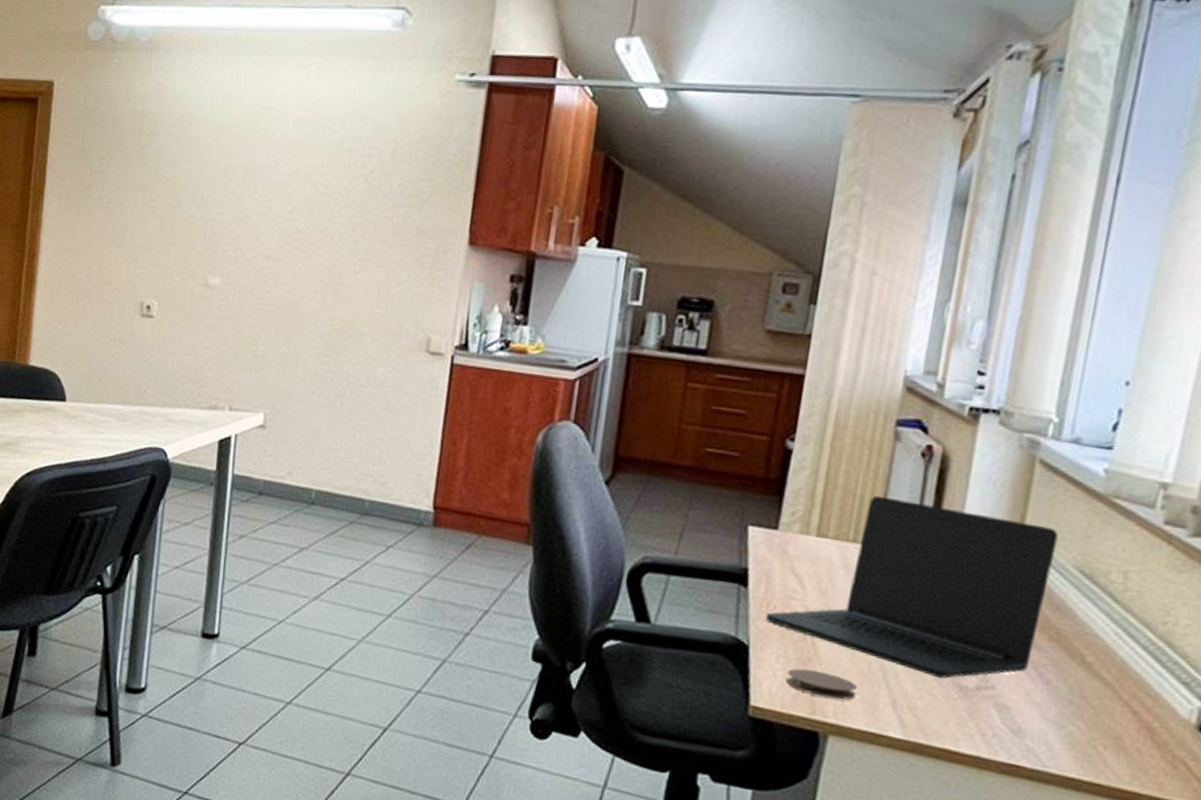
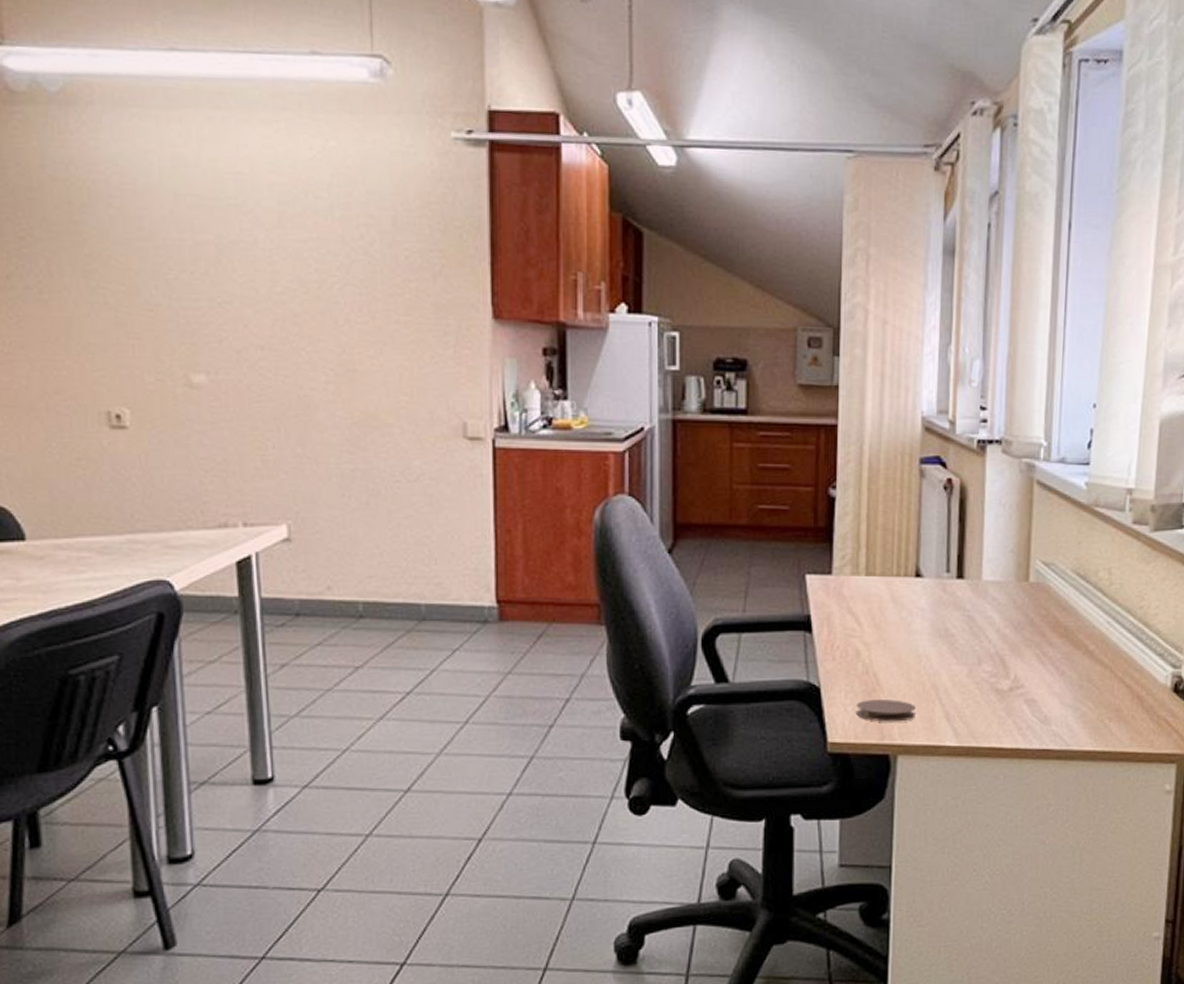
laptop: present [765,495,1059,679] -> none [831,530,1058,687]

